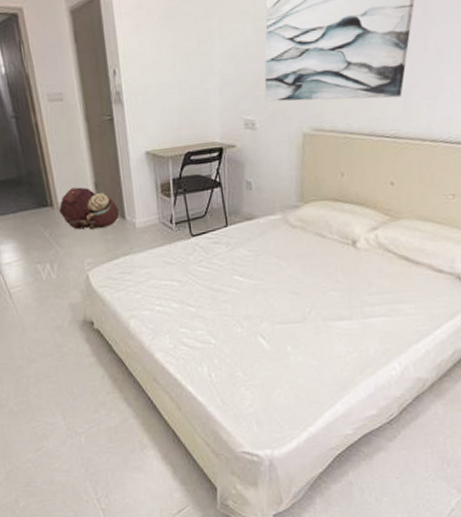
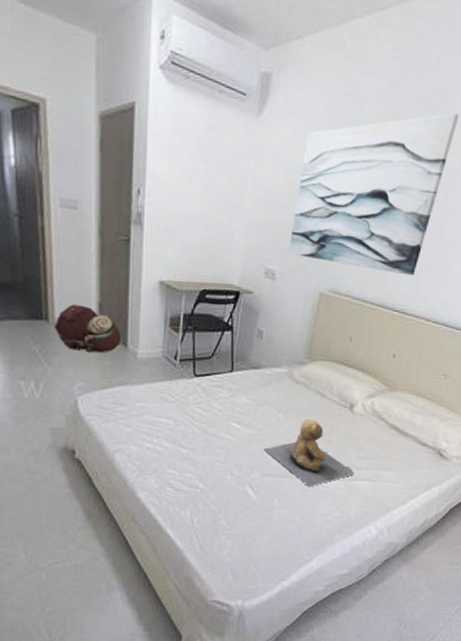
teddy bear: none [269,261,368,330] -> present [264,418,354,487]

